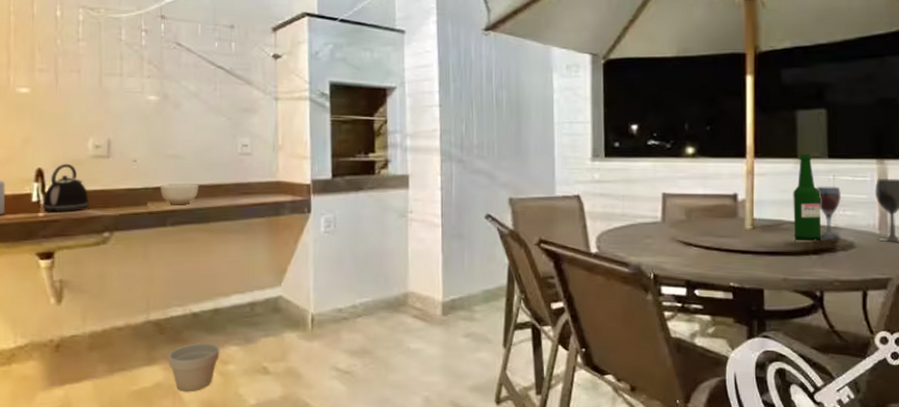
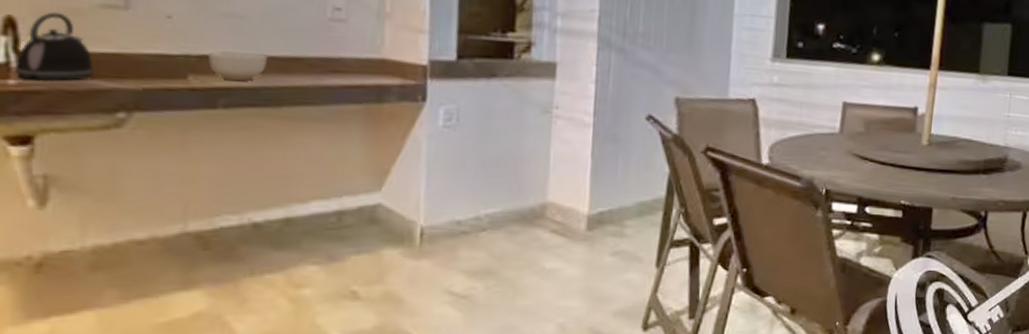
flower pot: present [168,343,220,391] -> none [214,261,292,322]
beer bottle: present [793,154,822,244] -> none [967,69,997,164]
cup: present [816,186,842,241] -> none [991,104,1015,161]

